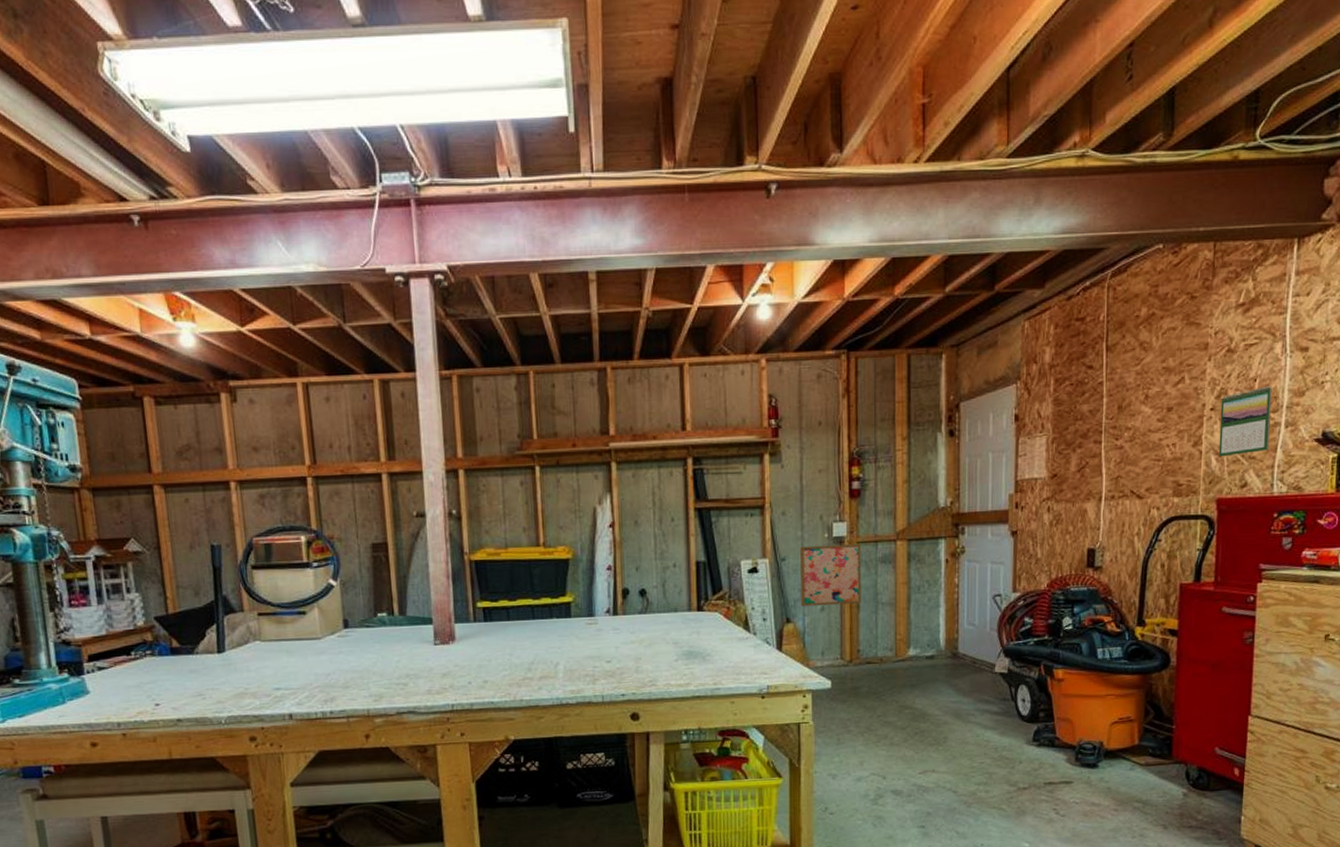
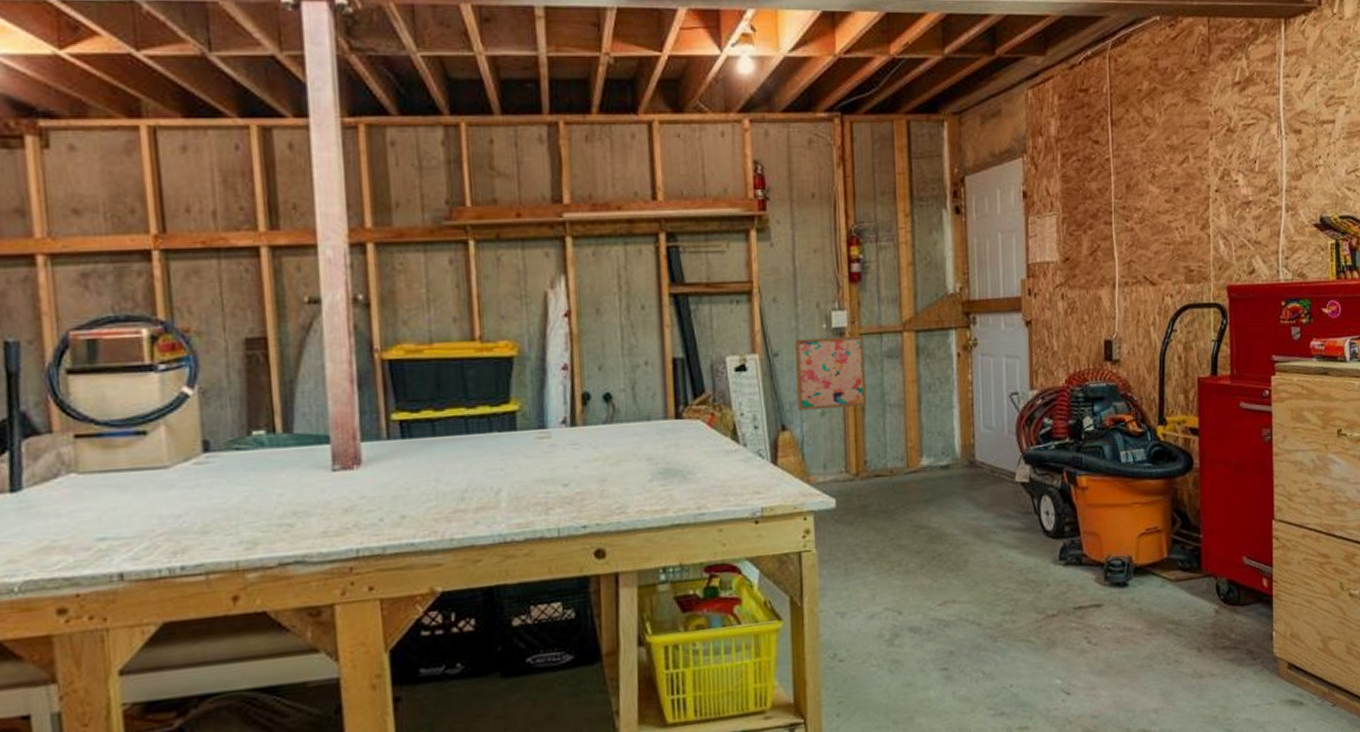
calendar: present [1218,386,1272,457] -> none [1225,168,1273,242]

